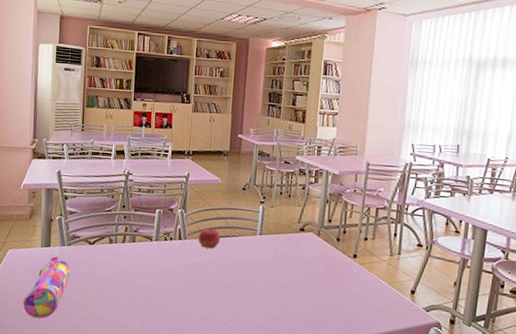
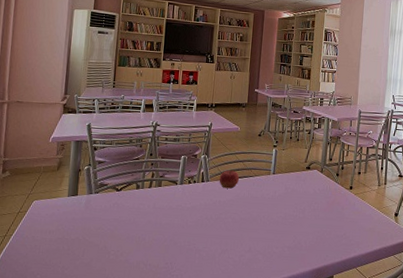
pencil case: present [23,256,70,319] -> none [46,204,97,266]

